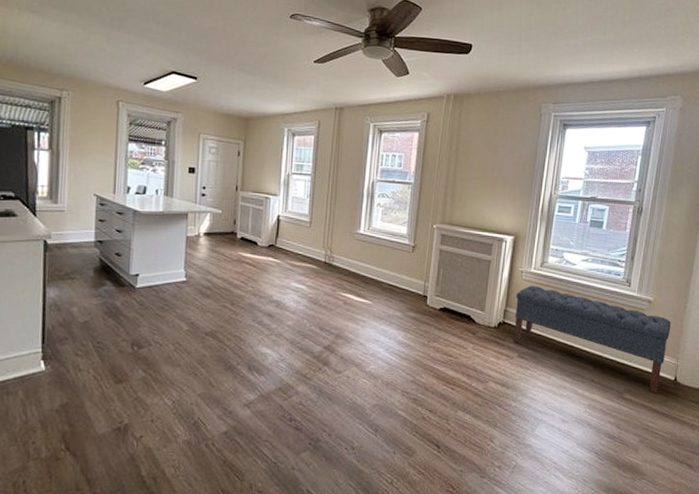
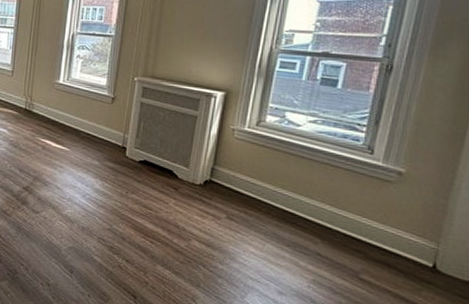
bench: present [512,285,671,394] -> none [220,144,431,280]

